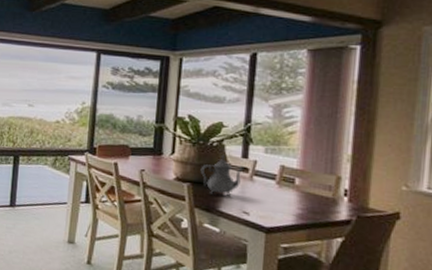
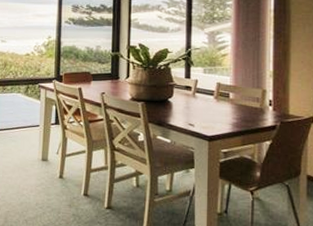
teapot: present [200,154,244,196] -> none [152,76,188,111]

